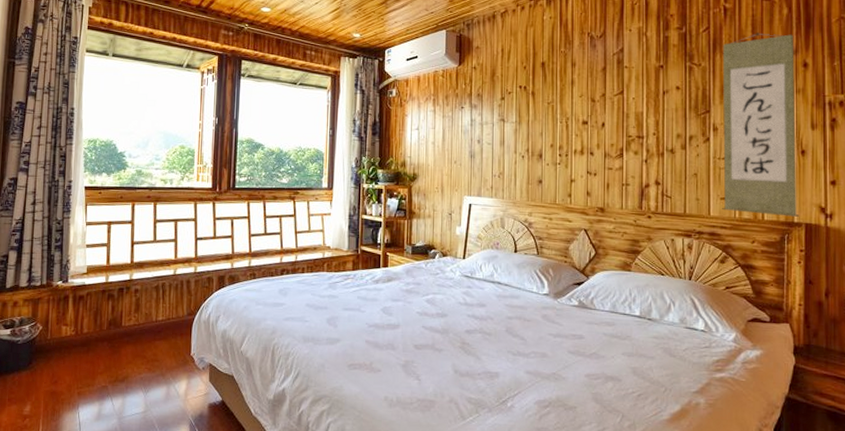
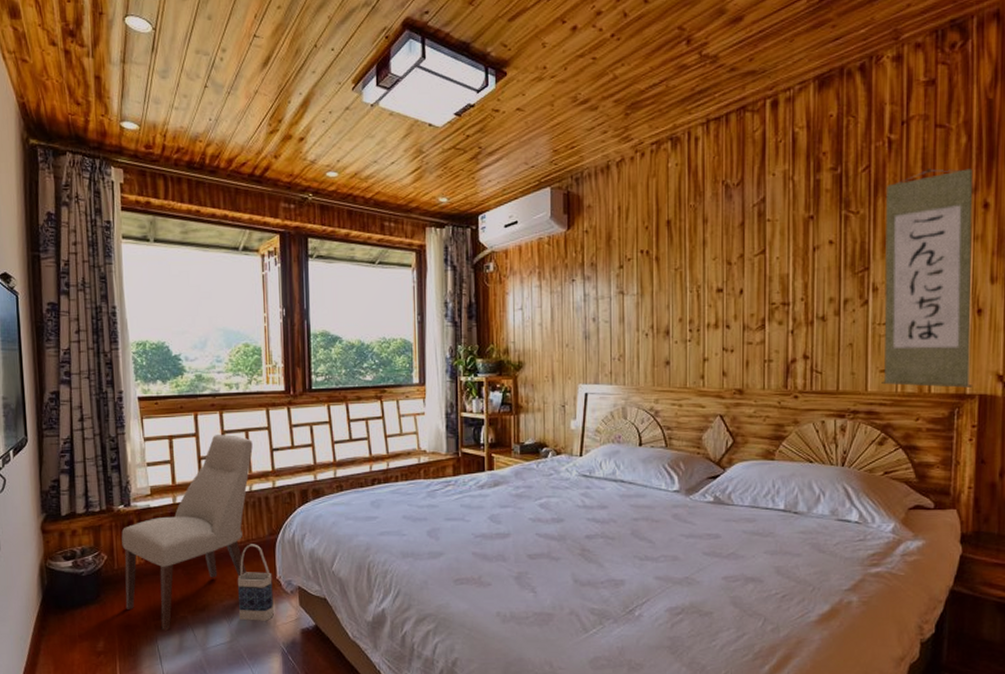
chair: none [53,223,180,400] -> present [121,435,253,632]
bag: none [154,322,187,394] -> present [237,544,274,621]

